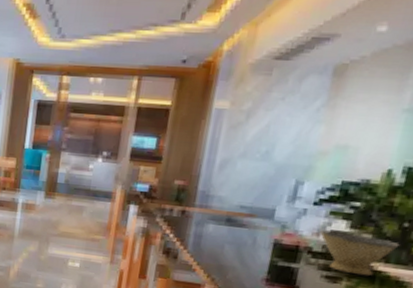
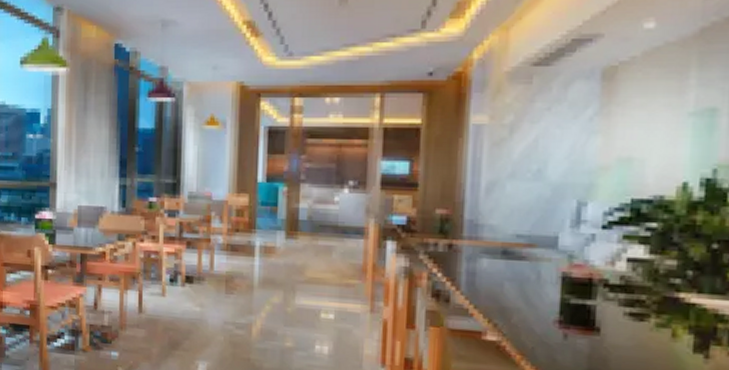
bowl: present [320,230,400,276] -> none [615,258,711,311]

